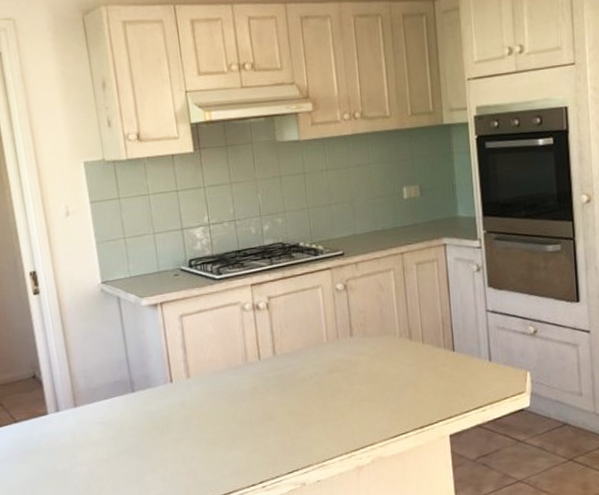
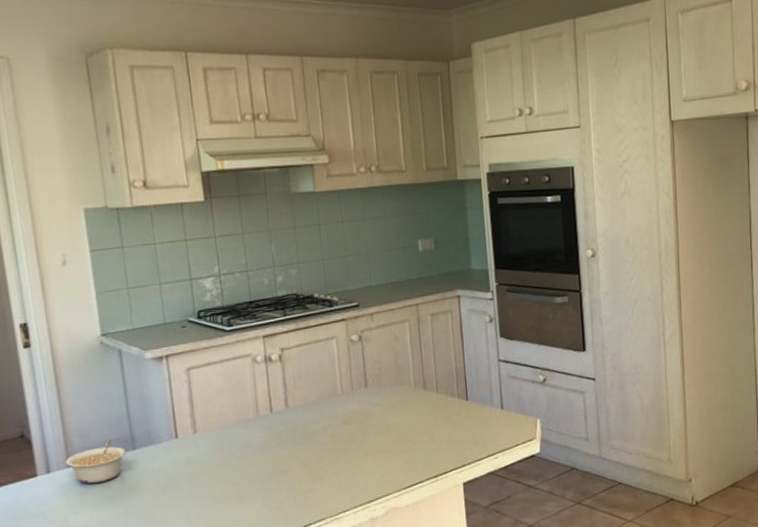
legume: none [72,381,127,424] -> present [65,438,127,484]

